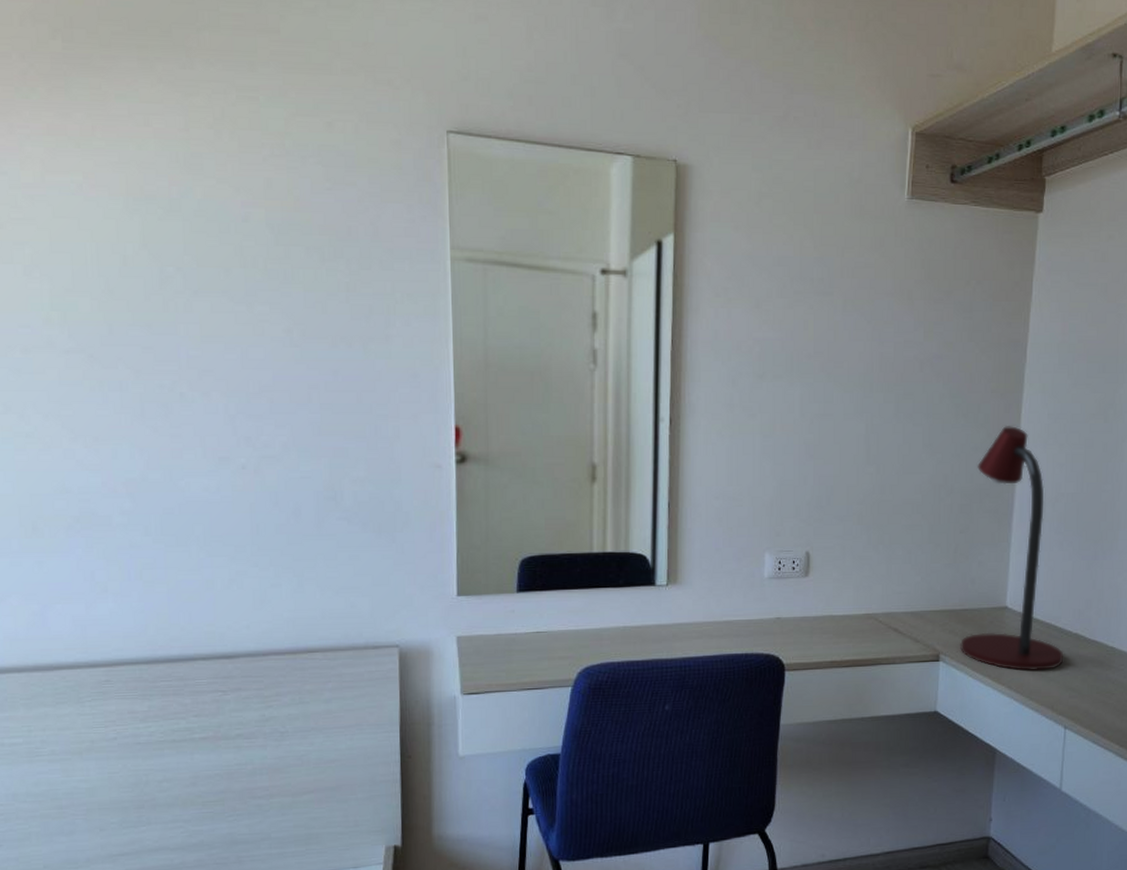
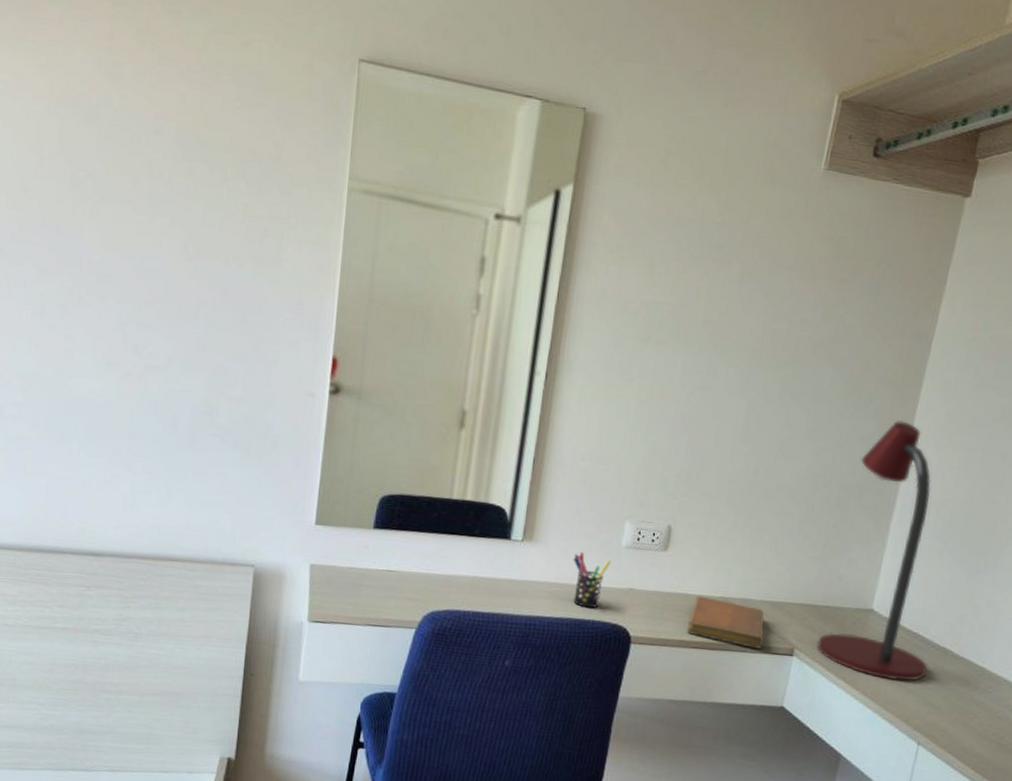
pen holder: none [719,588,756,642] -> present [573,552,611,608]
notebook: none [836,615,910,659] -> present [686,595,764,649]

